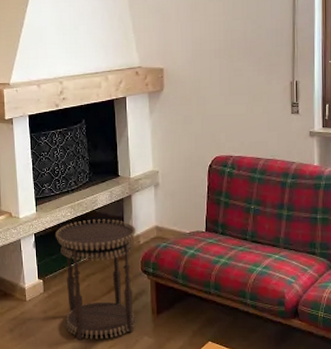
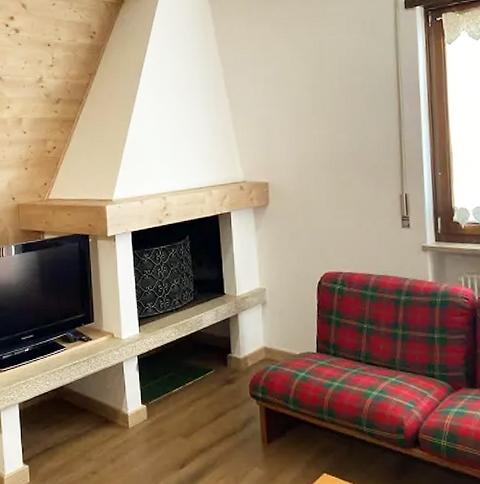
side table: present [56,219,136,340] -> none [159,339,246,471]

